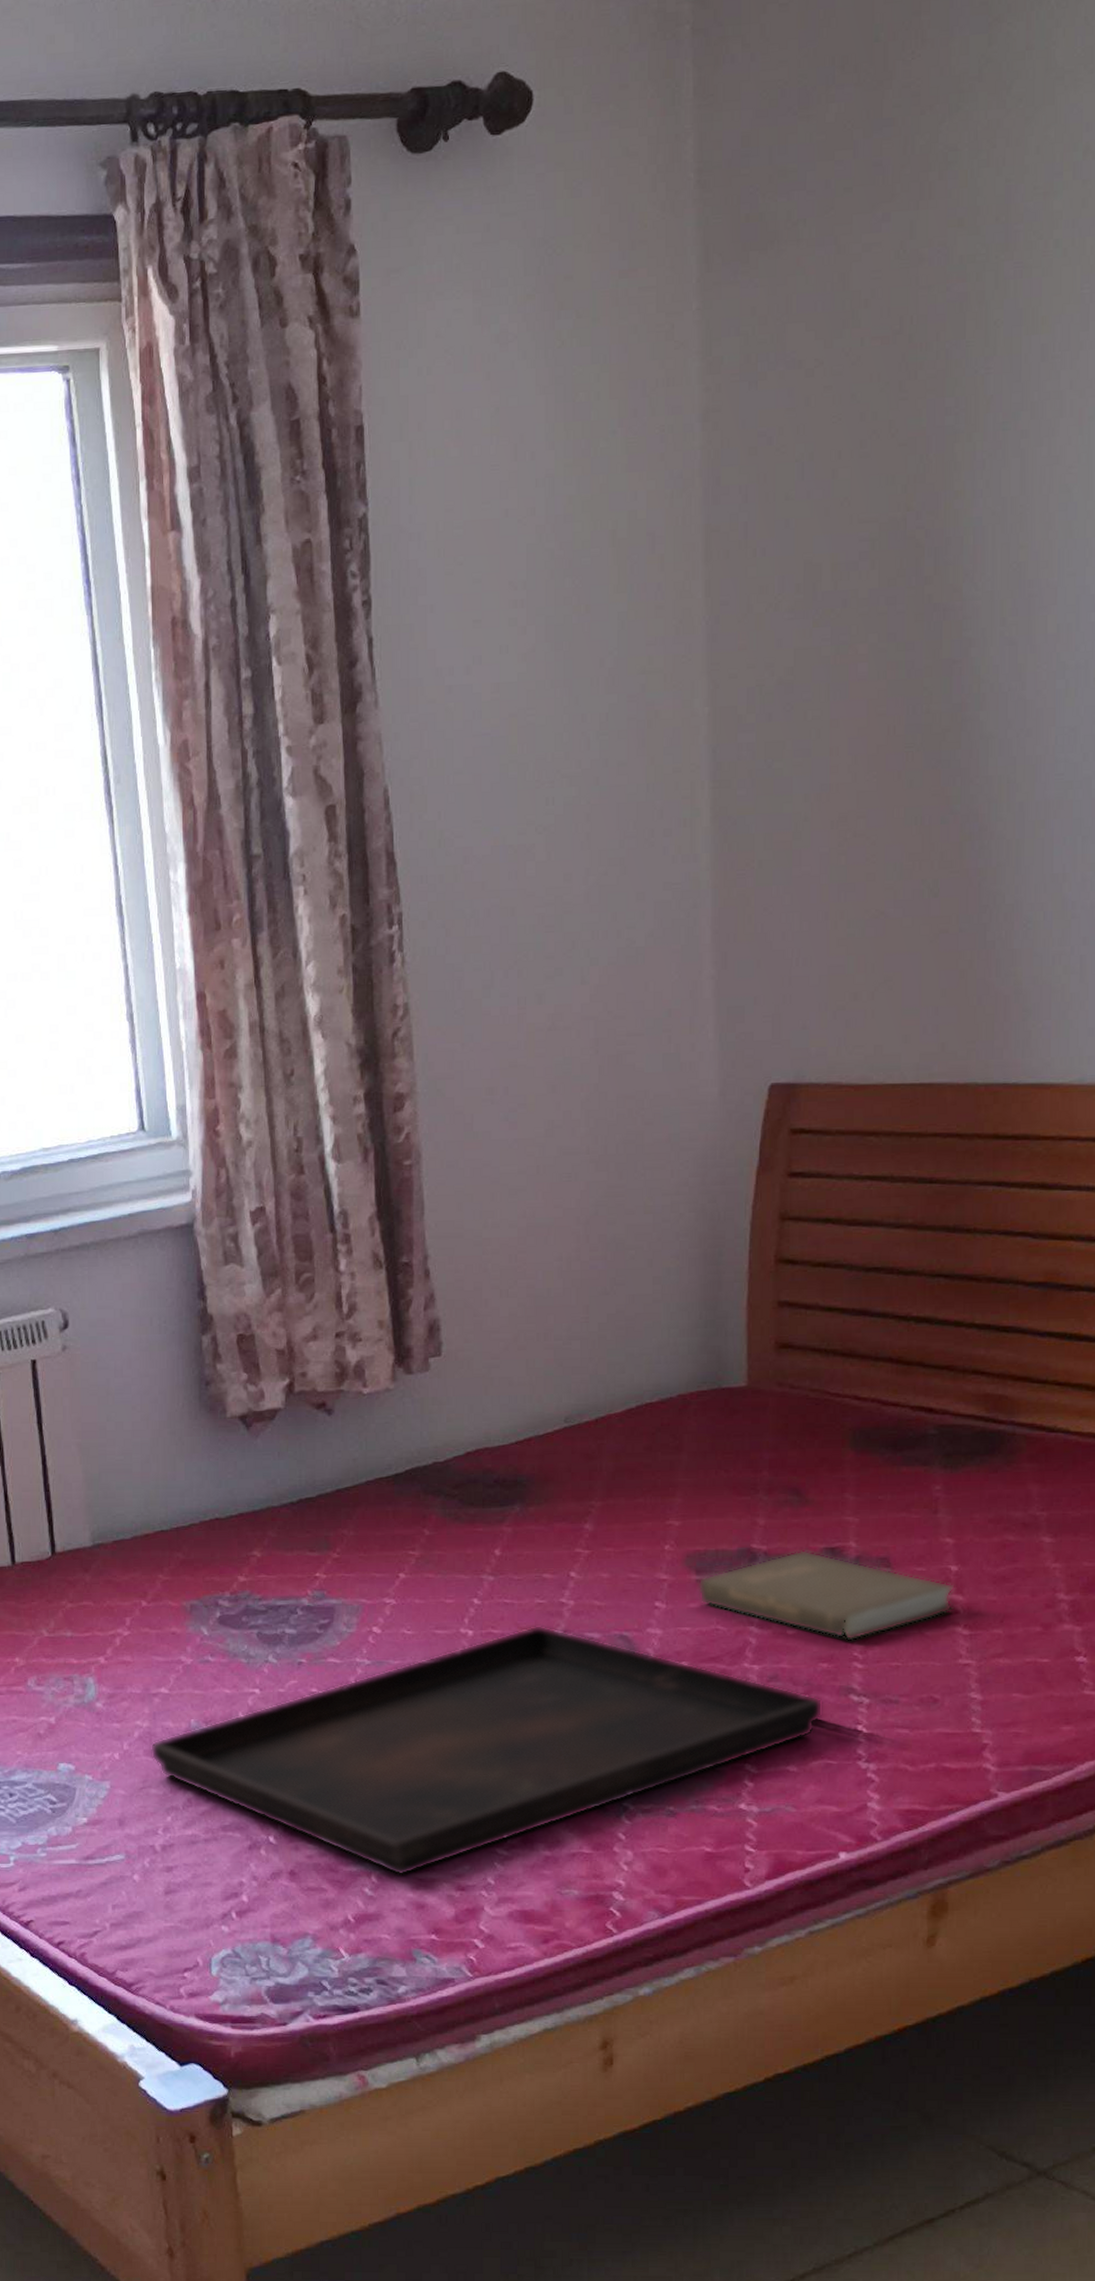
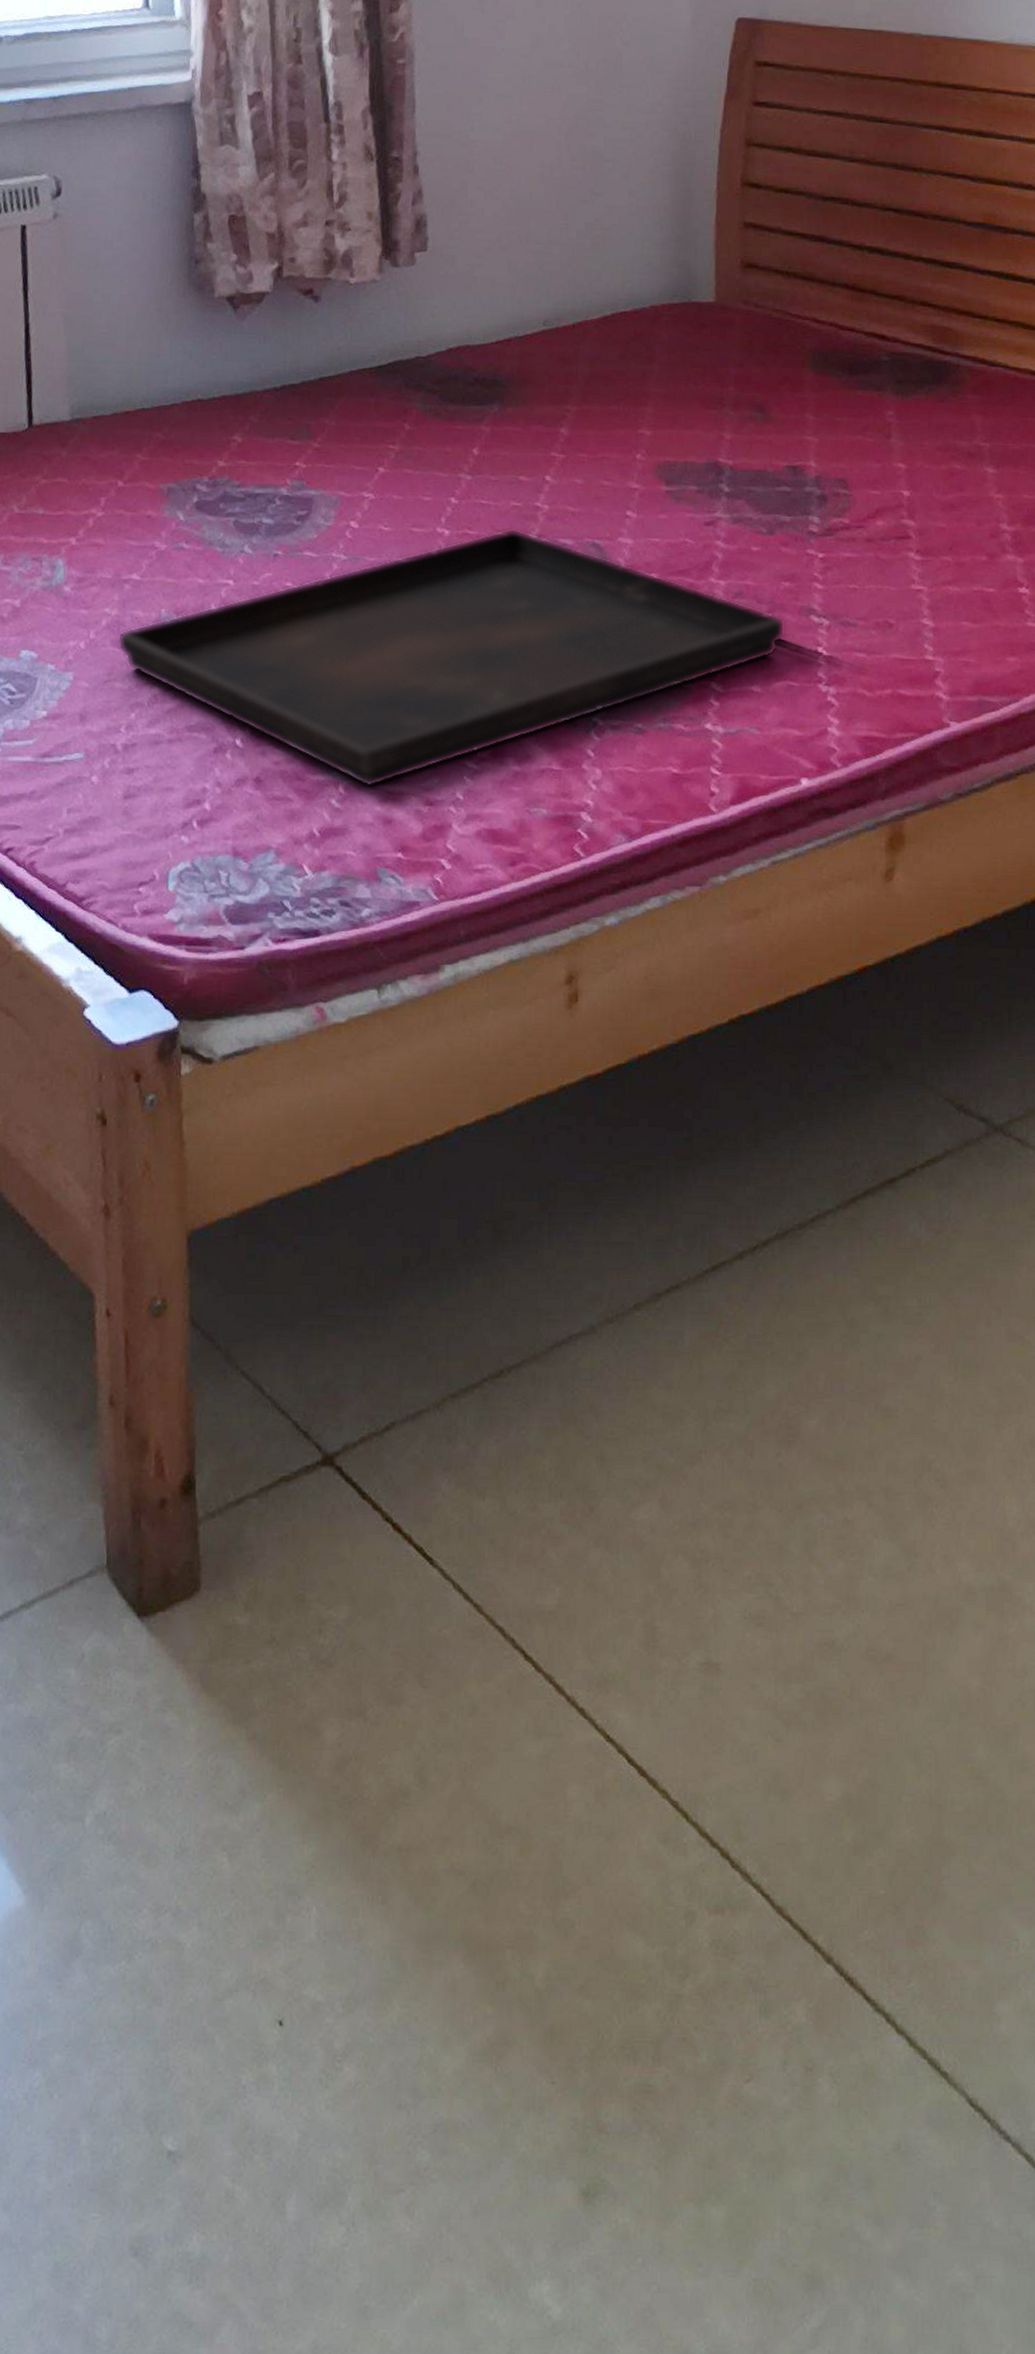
book: present [699,1549,954,1641] -> none [669,466,906,561]

